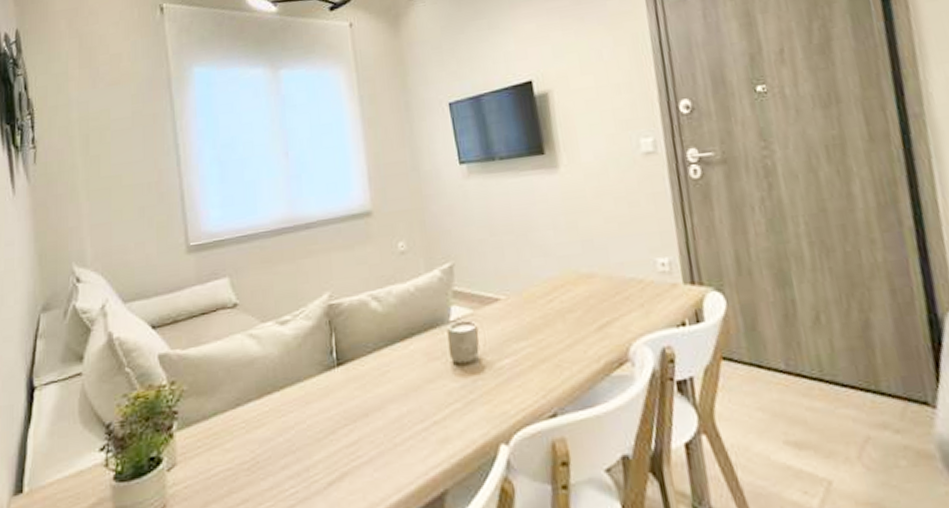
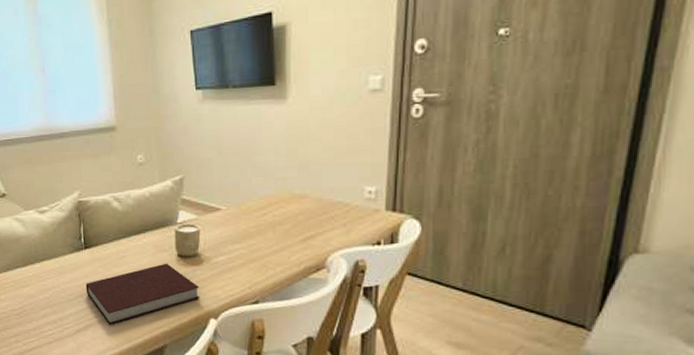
notebook: none [339,374,485,470] -> present [85,263,200,325]

